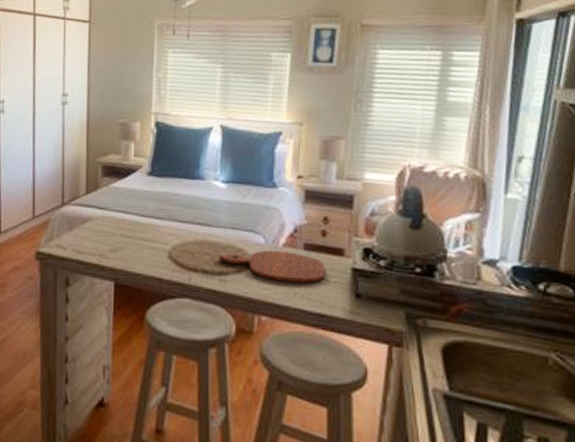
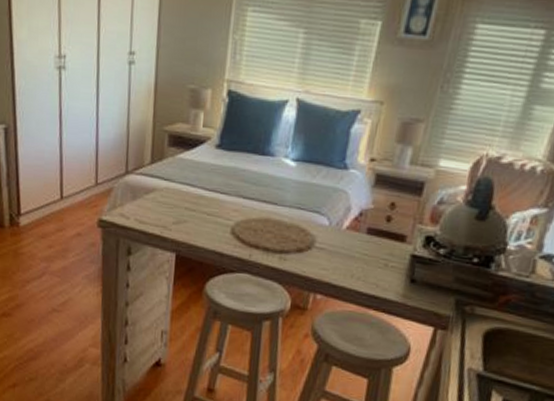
cutting board: present [219,250,327,283] -> none [281,231,386,267]

